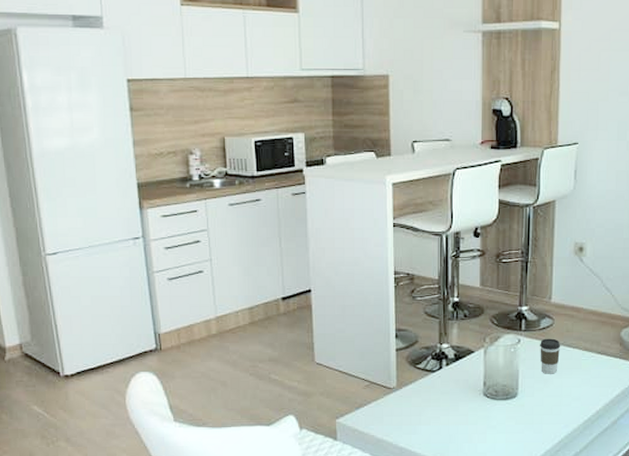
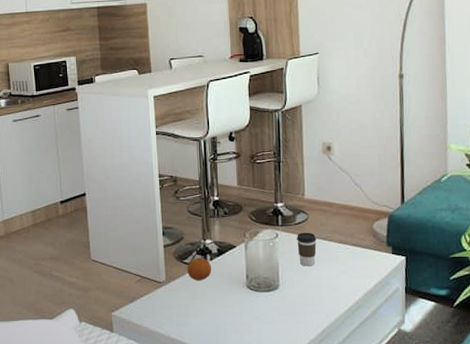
fruit: none [420,363,448,386] -> present [187,258,212,280]

